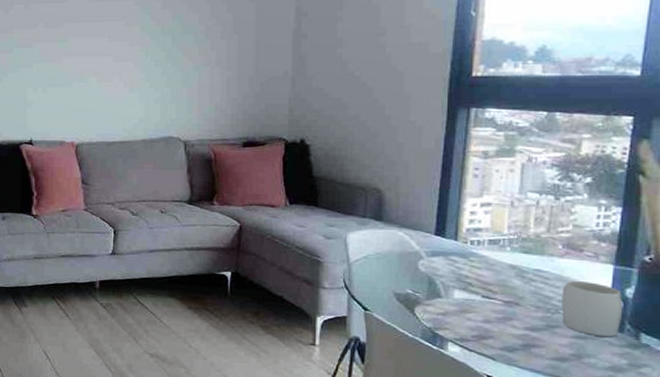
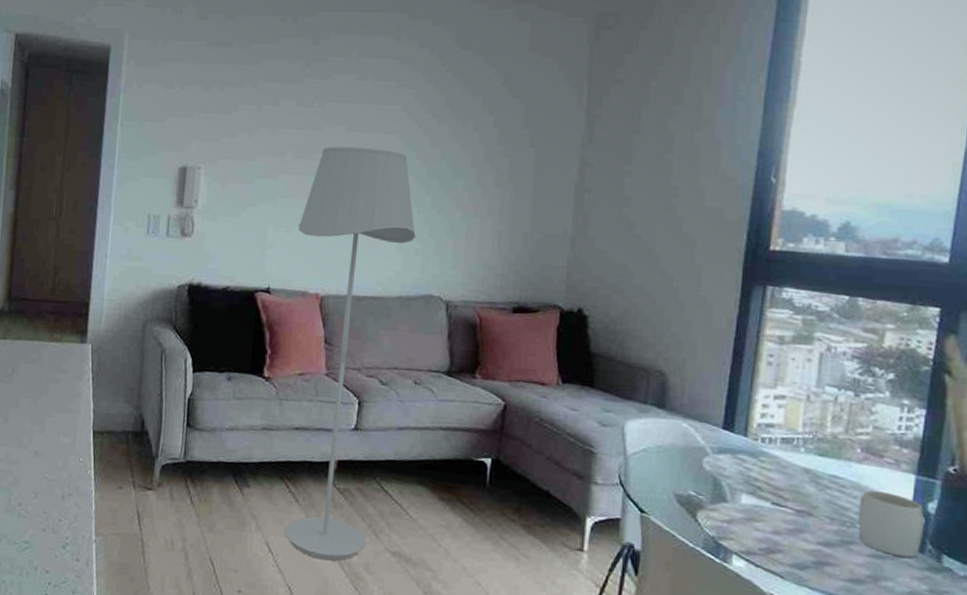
floor lamp: none [52,14,154,364] -> present [284,146,416,561]

